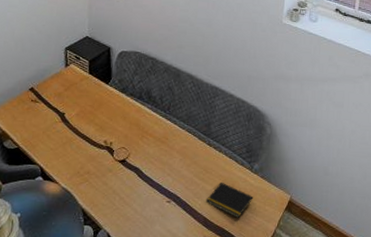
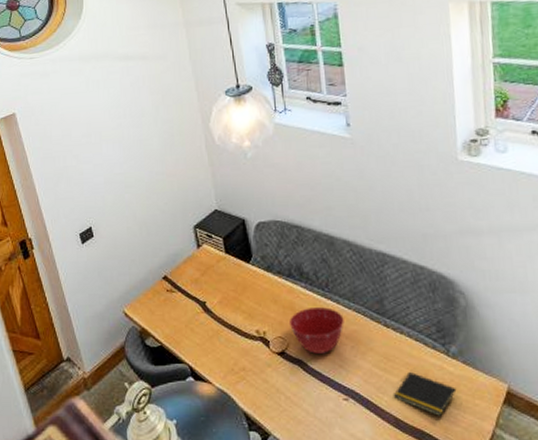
mixing bowl: none [133,125,178,164] -> present [290,307,344,354]

